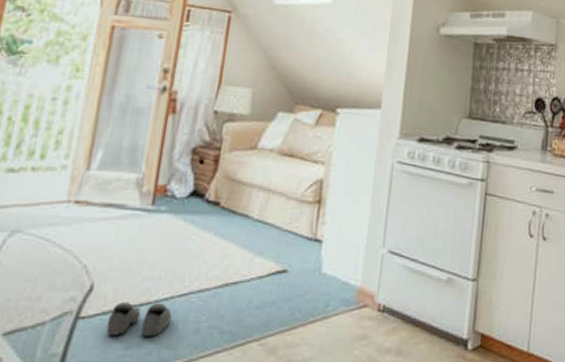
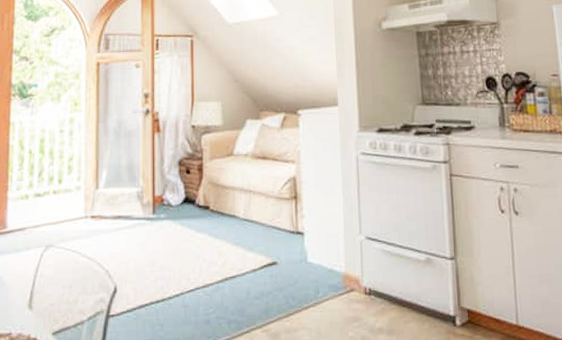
shoe: present [106,301,172,337] -> none [132,300,184,330]

